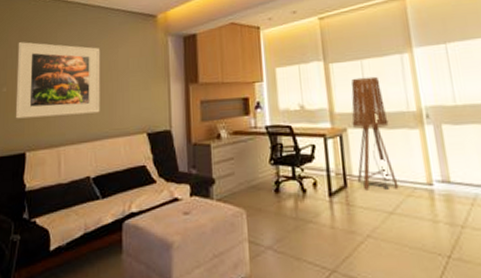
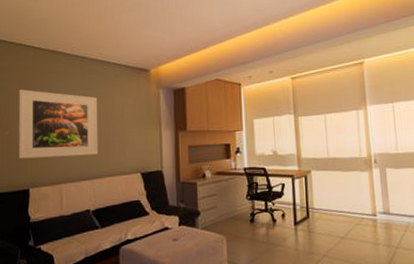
floor lamp: present [351,76,399,191] -> none [315,128,350,220]

